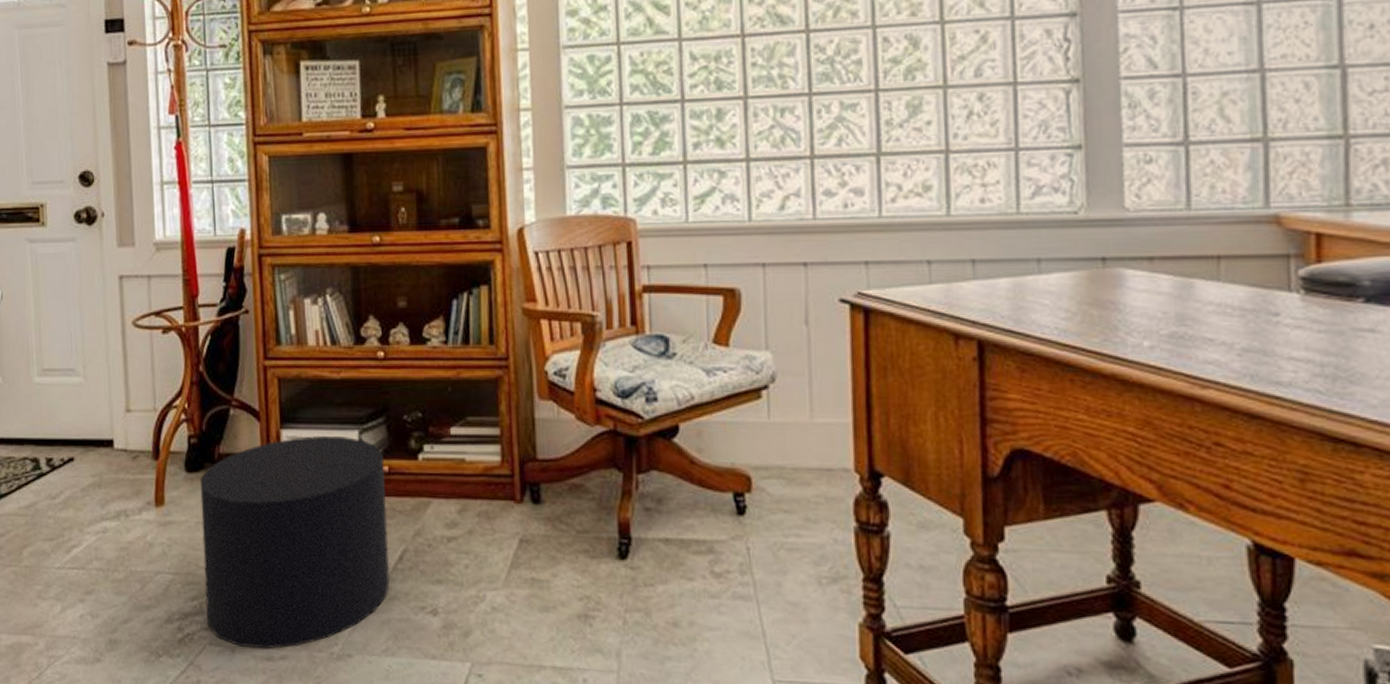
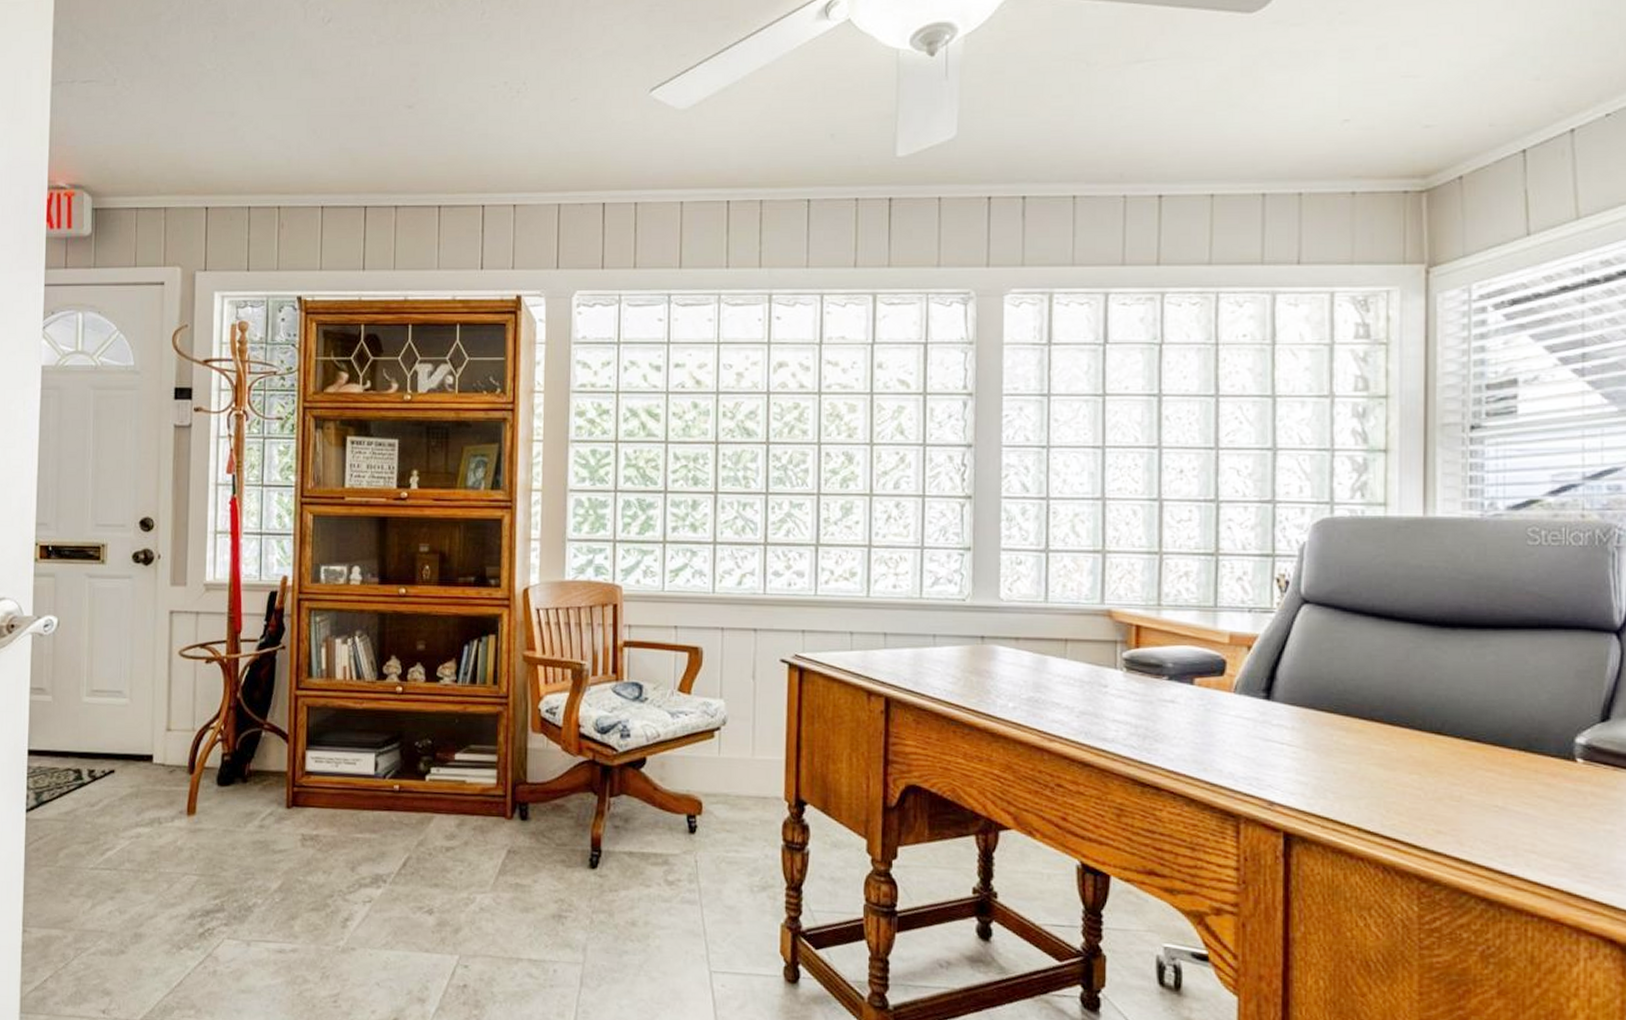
stool: present [199,436,390,650] -> none [226,757,395,943]

